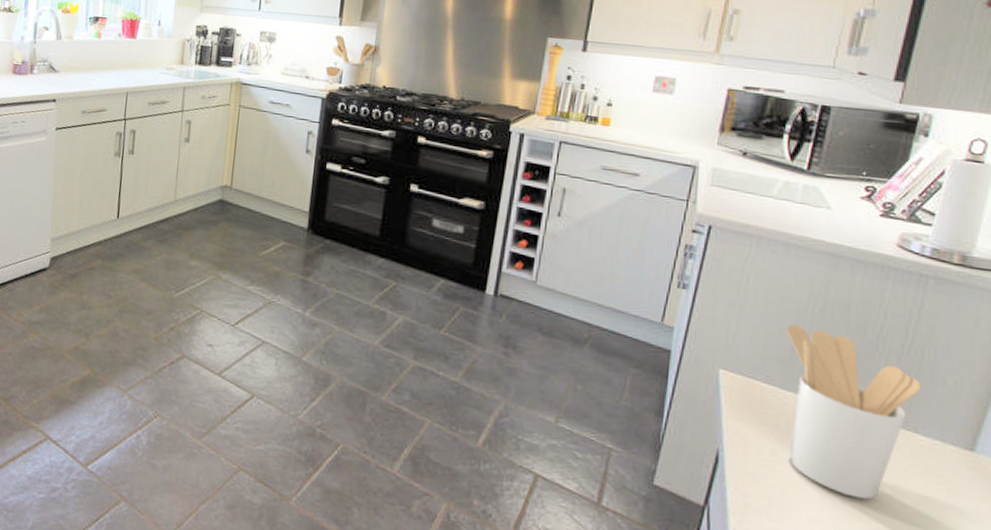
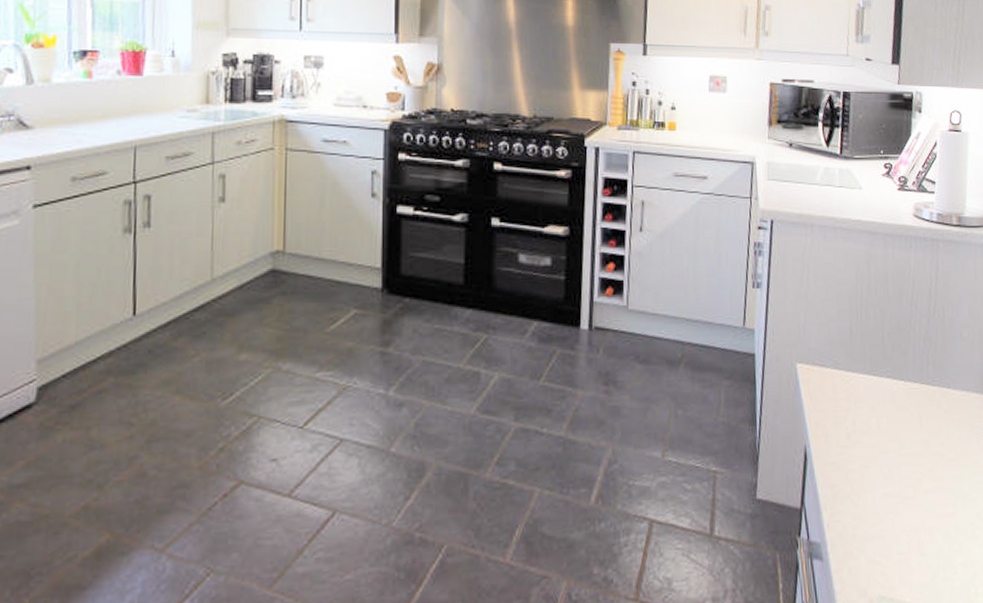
utensil holder: present [786,324,923,500] -> none [844,305,948,463]

